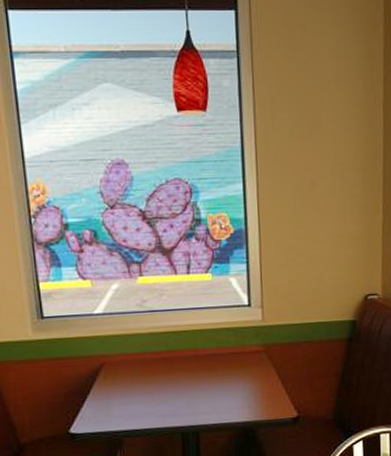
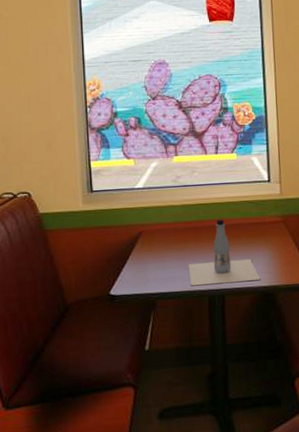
bottle: none [157,349,240,423] -> present [188,219,261,286]

